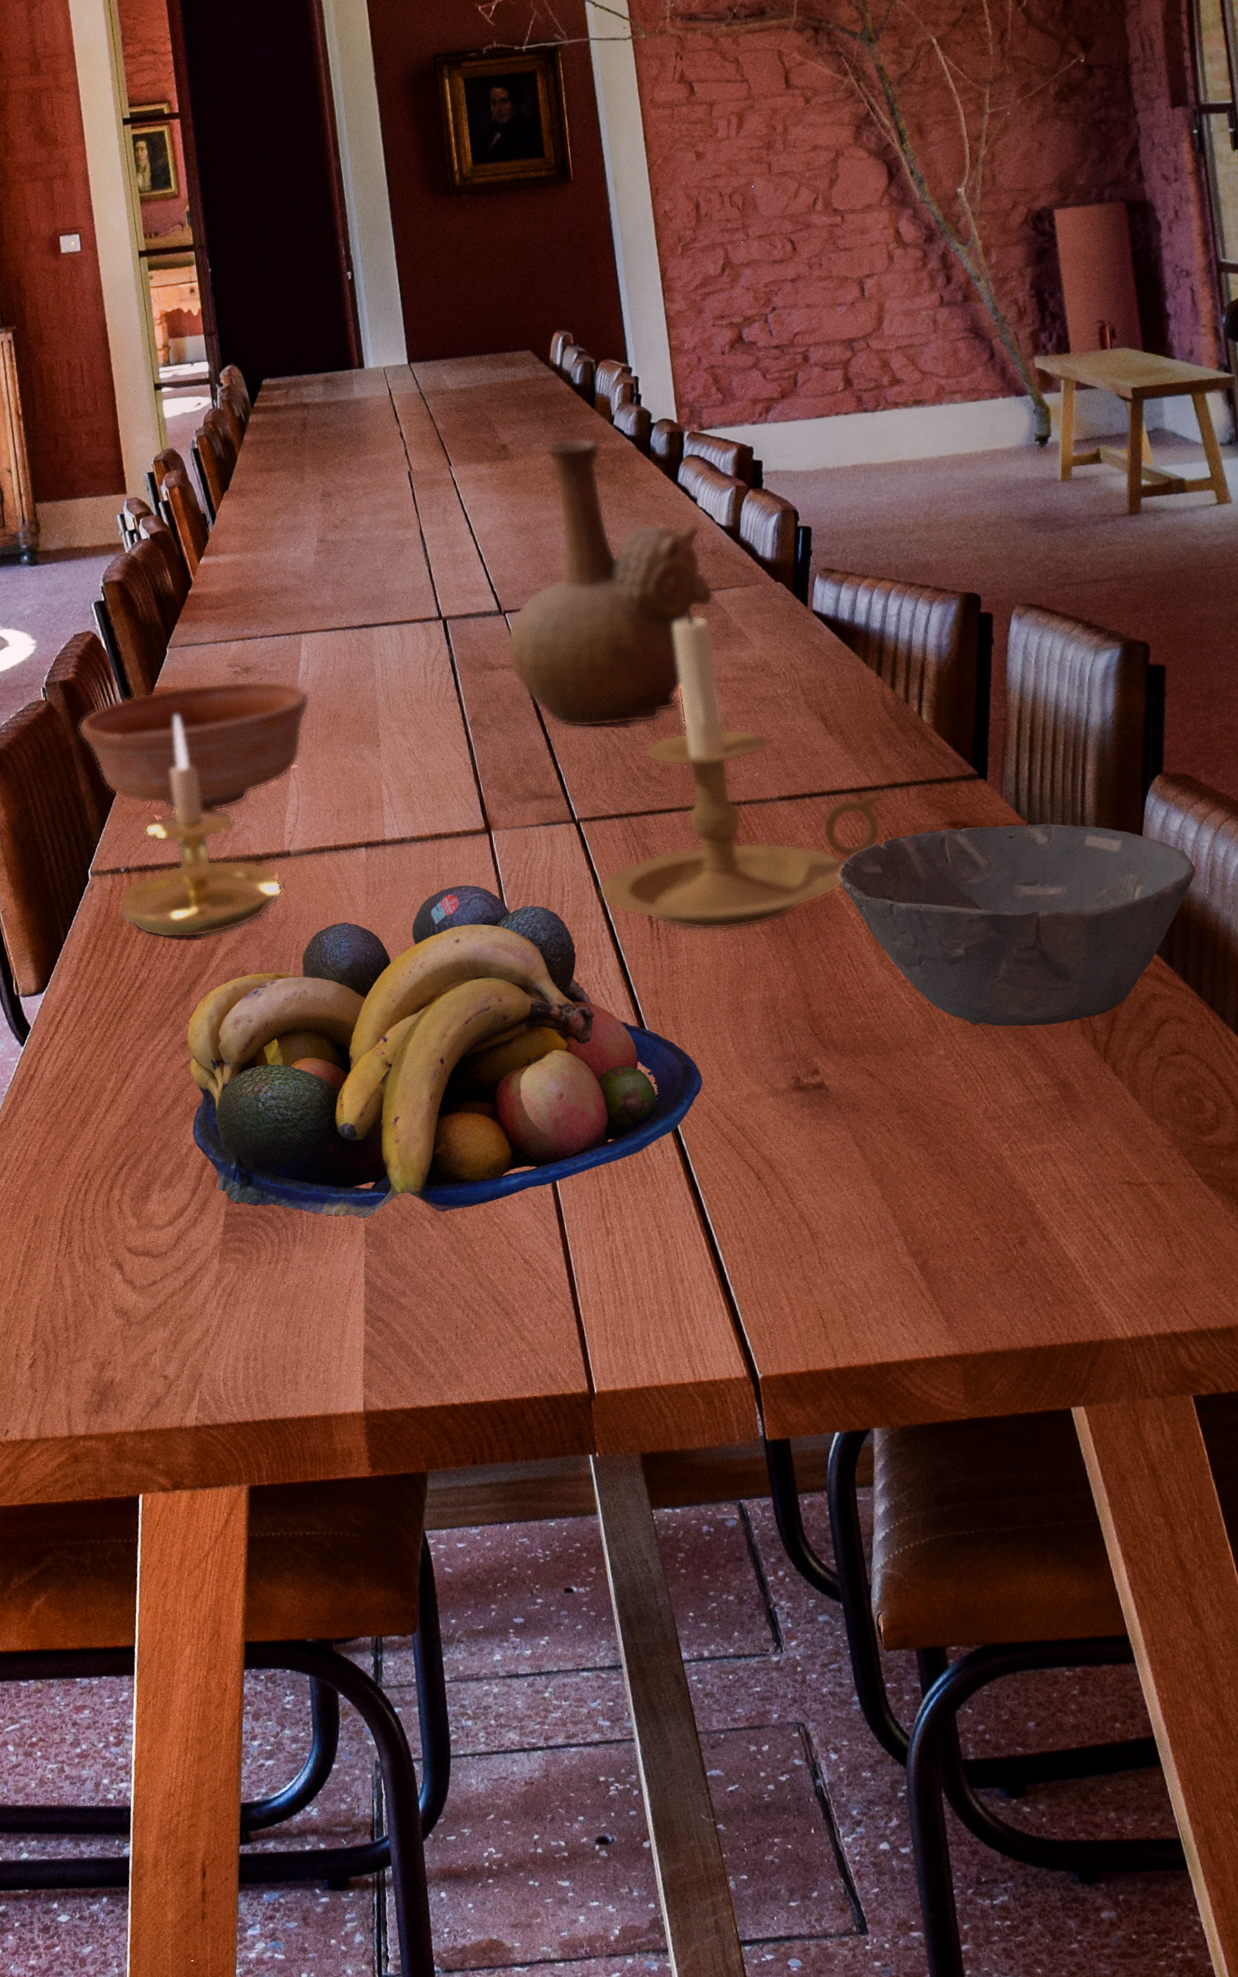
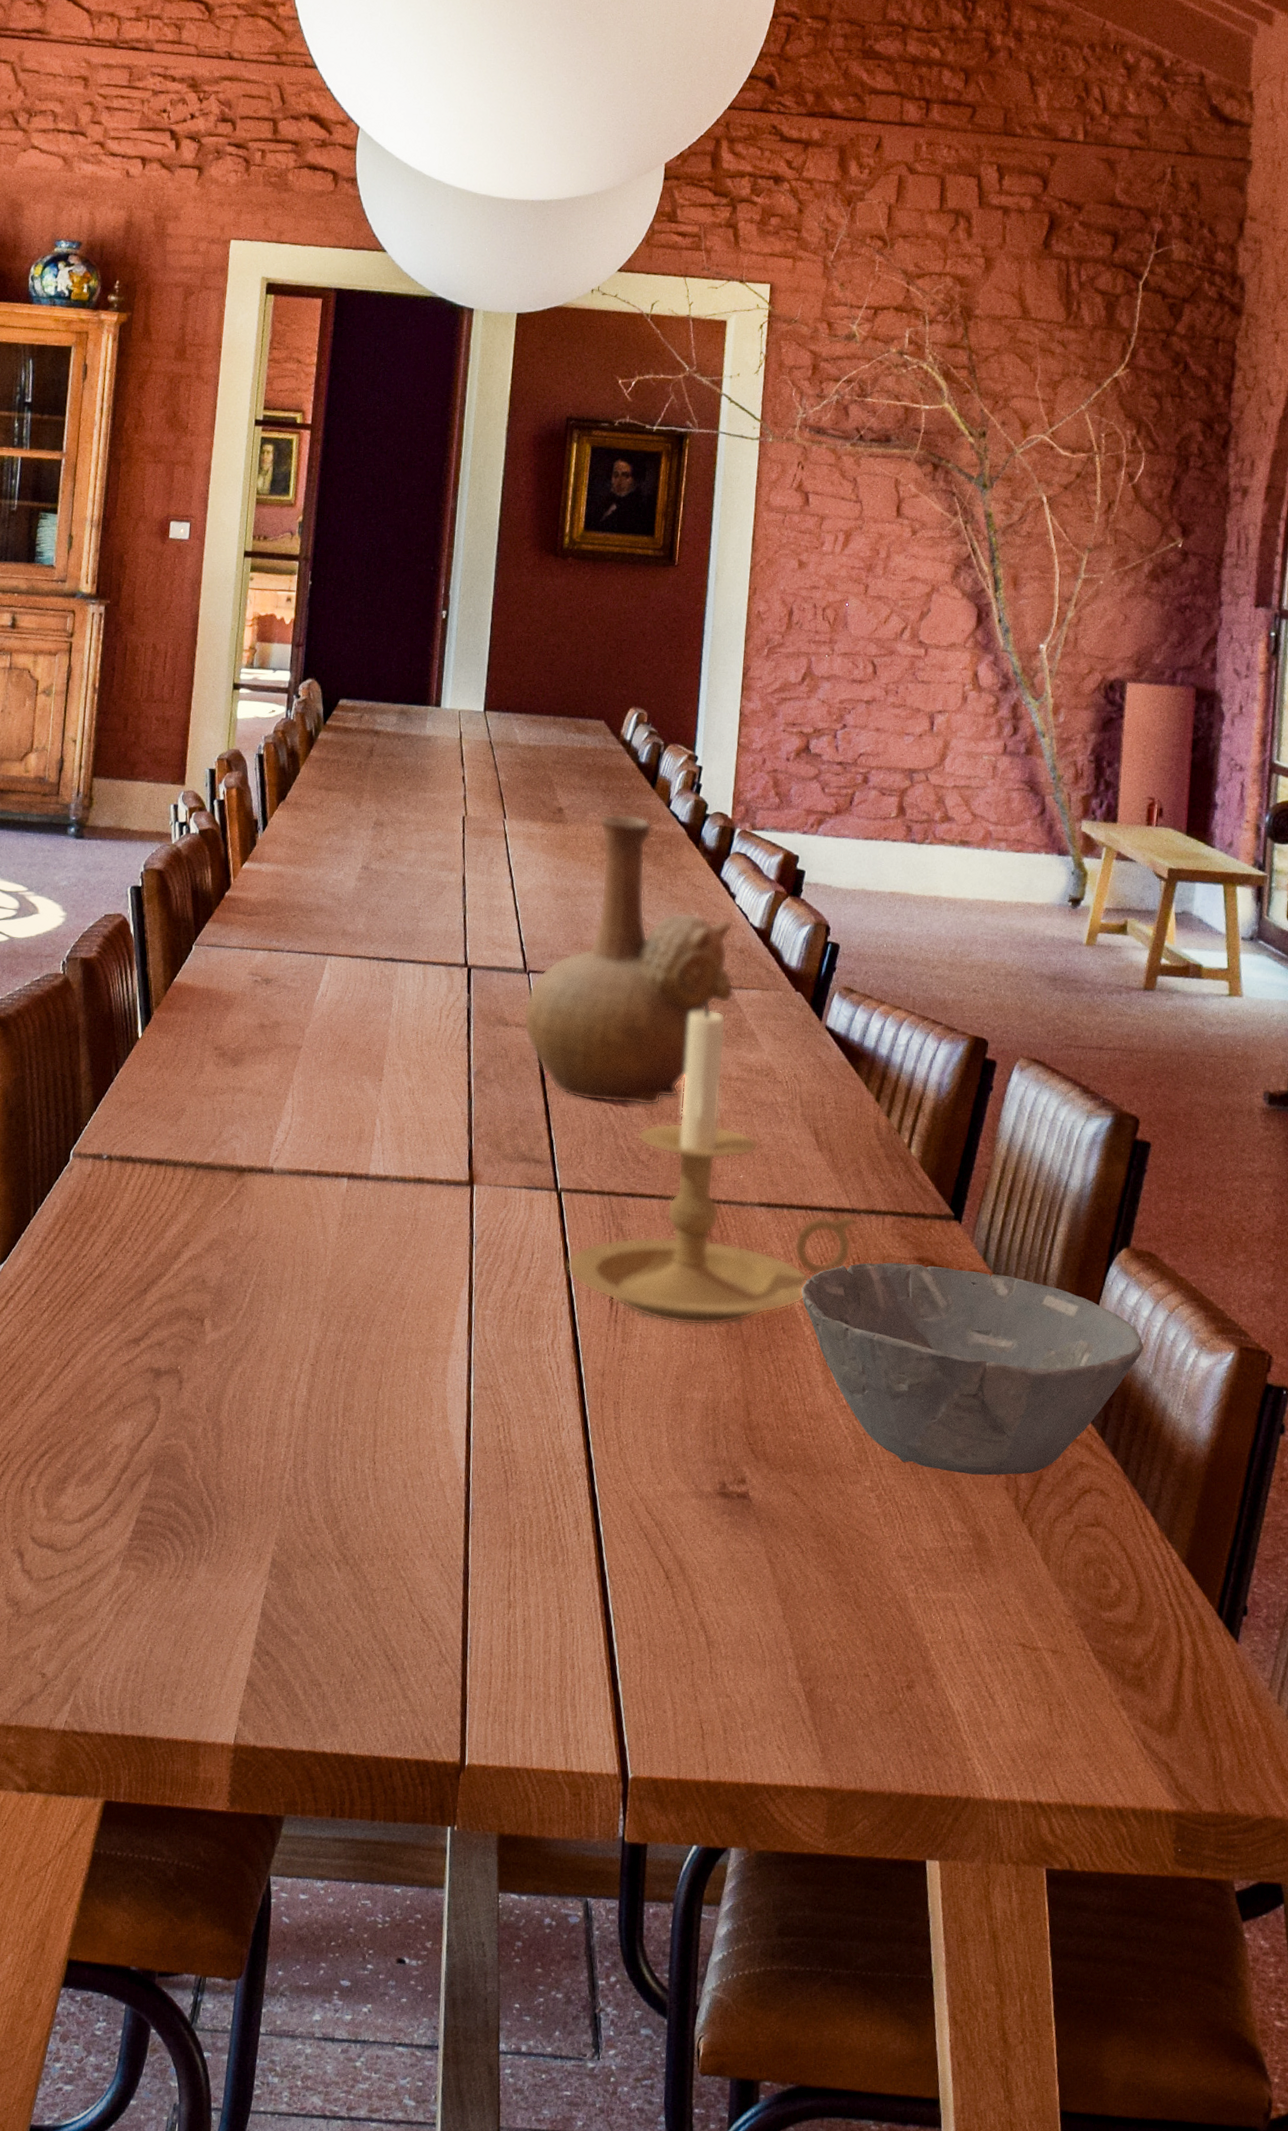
bowl: present [78,680,310,813] -> none [89,985,324,1116]
candle holder: present [117,715,282,938] -> none [91,1013,258,1238]
fruit bowl: present [186,885,703,1218] -> none [120,1232,632,1556]

